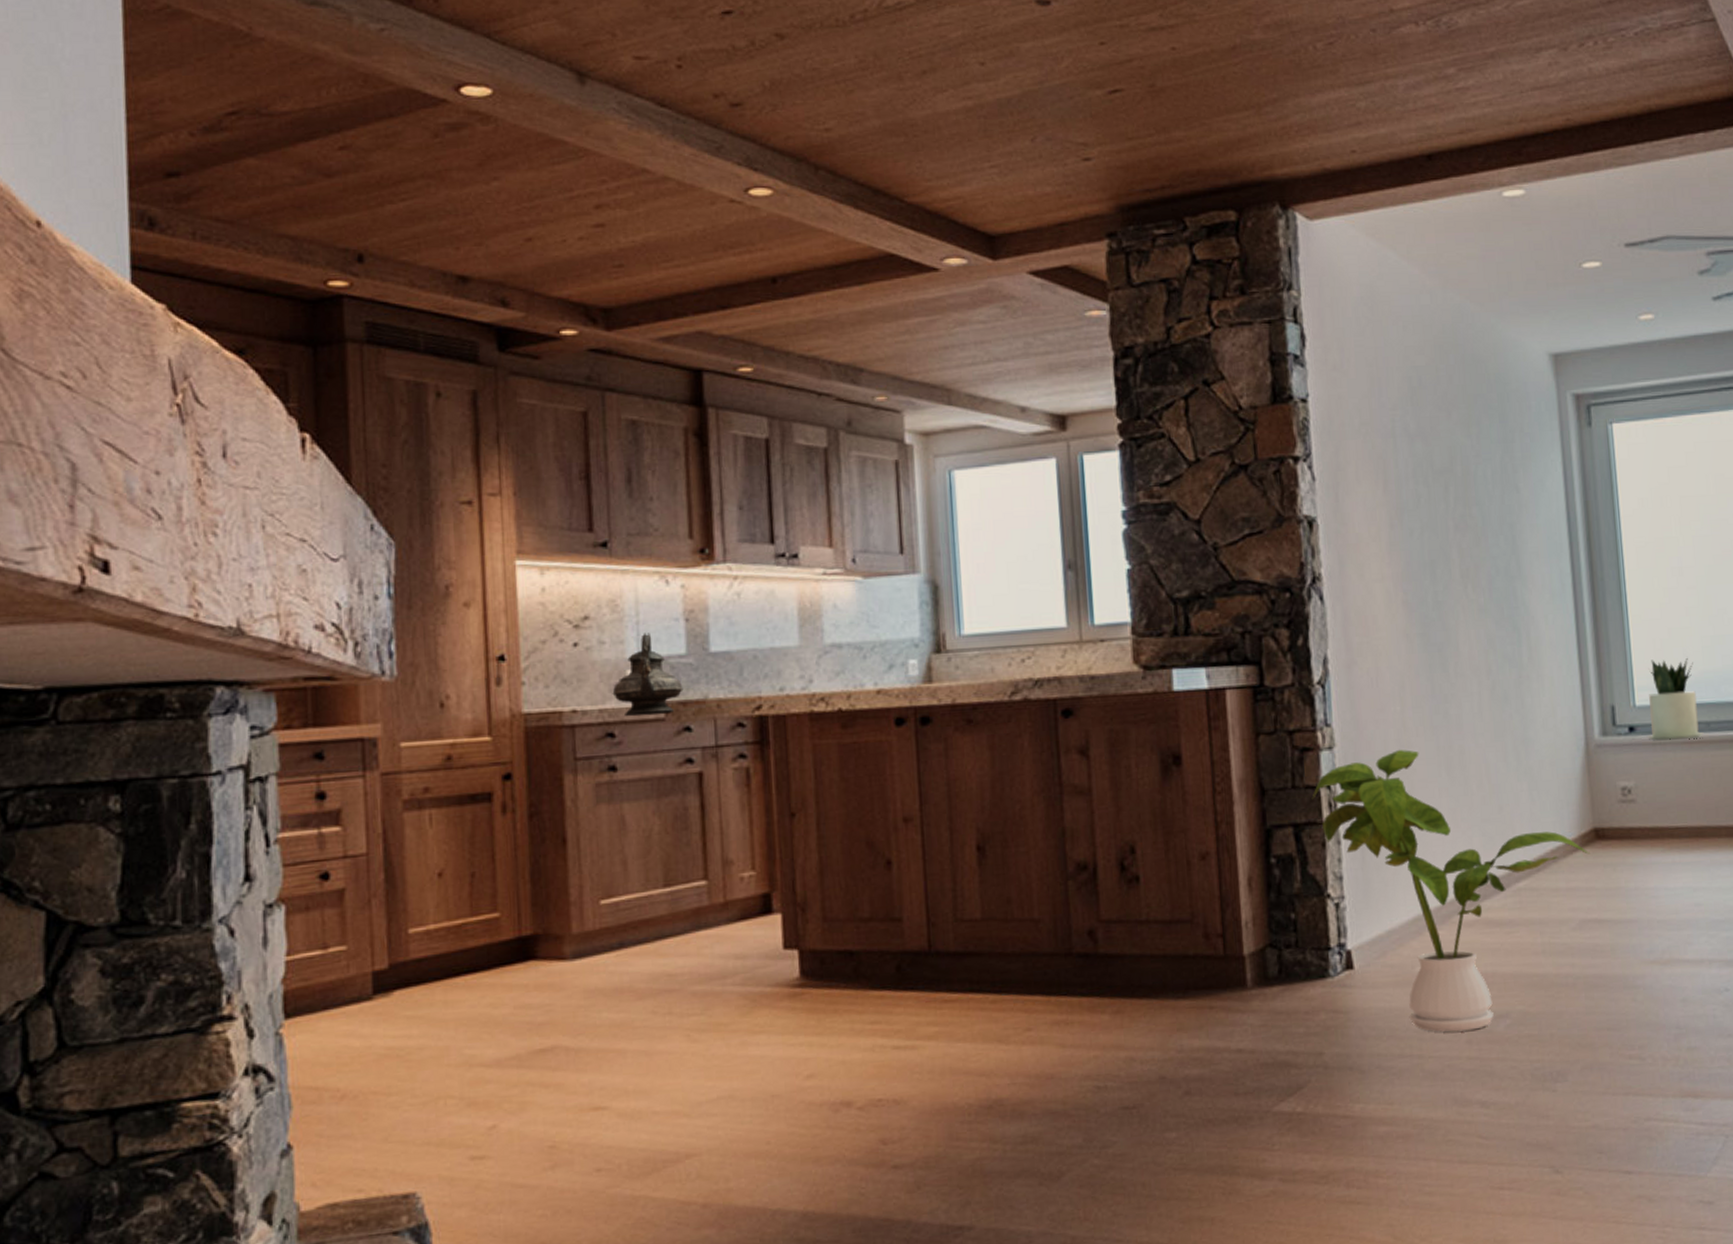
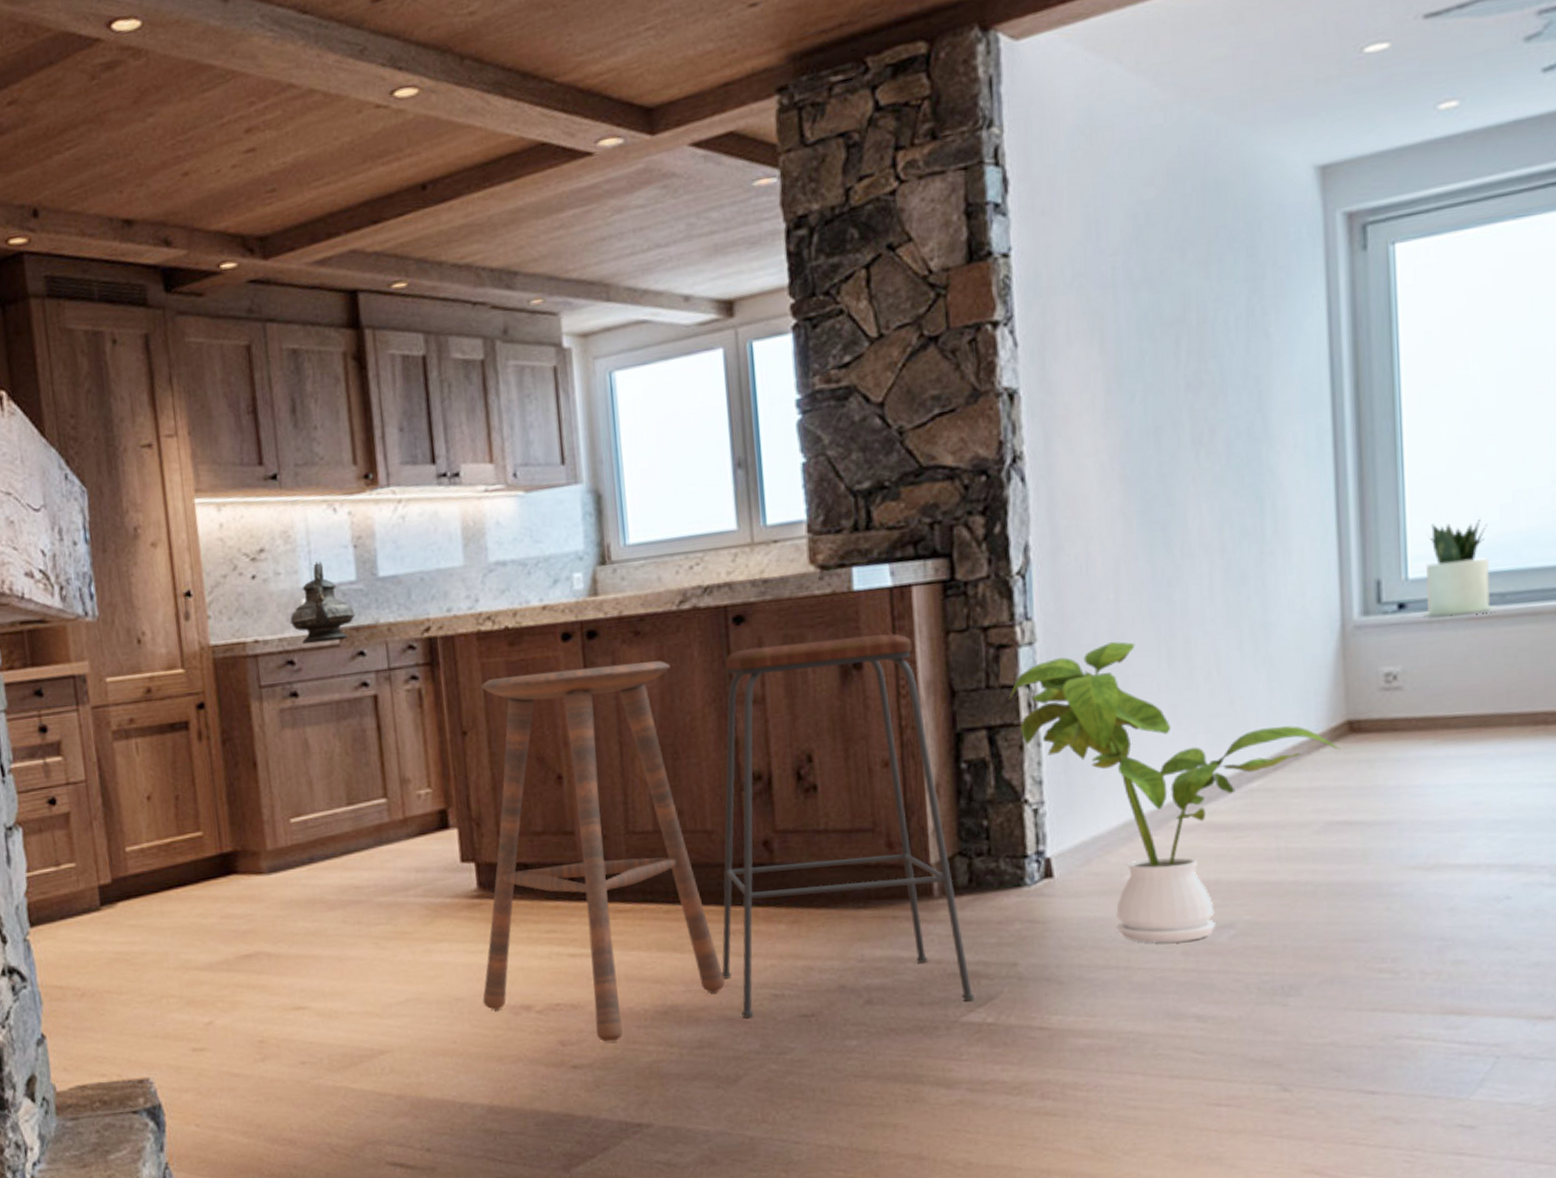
bar stool: none [801,749,1050,1140] -> present [480,660,725,1042]
bar stool: none [1046,732,1285,1111] -> present [721,633,974,1017]

